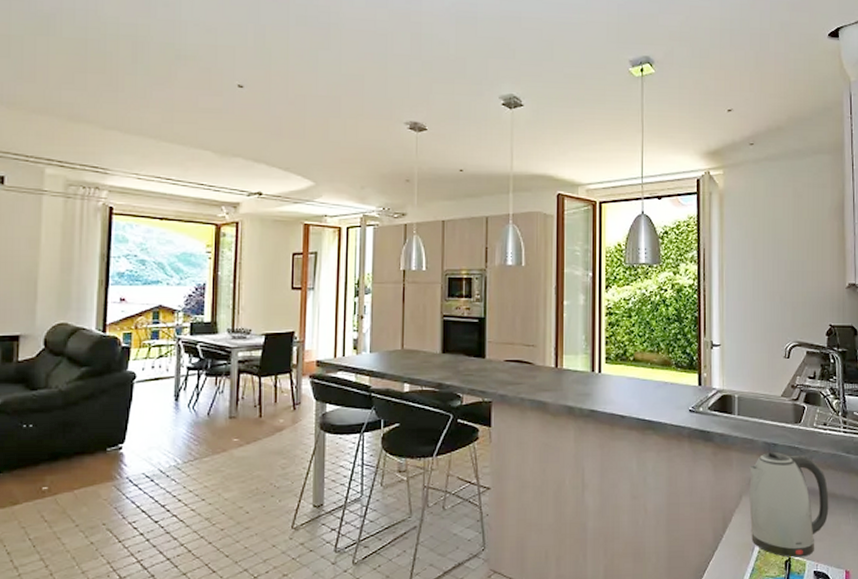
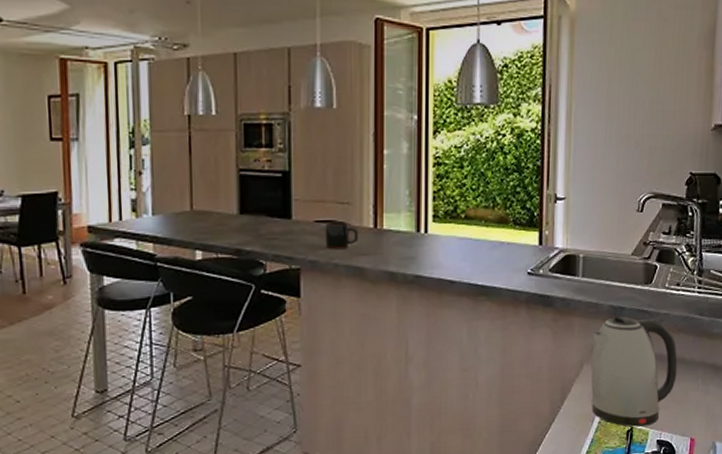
mug: none [513,361,542,385] -> present [325,221,358,249]

